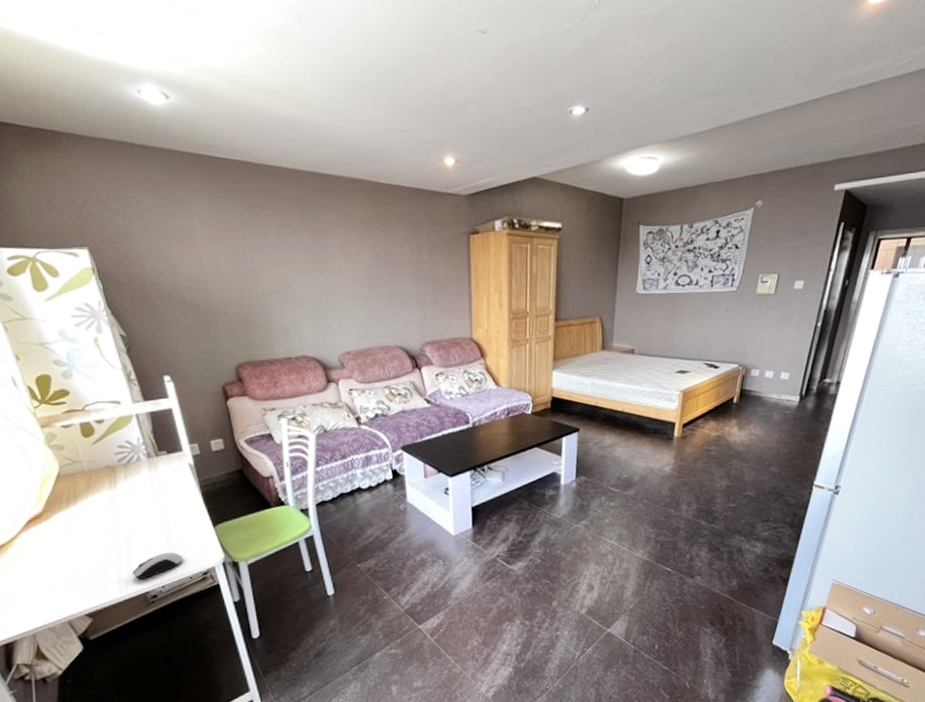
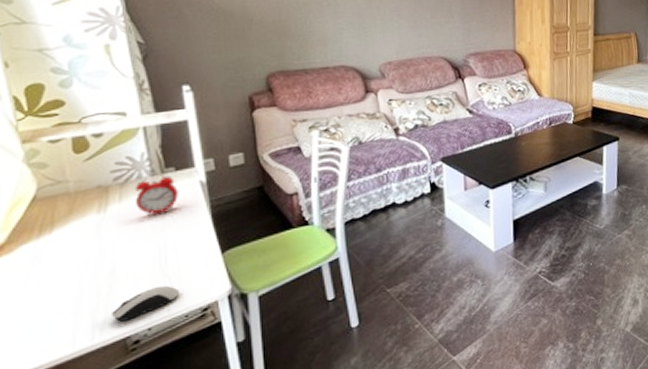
alarm clock: none [136,455,173,494] -> present [134,172,178,218]

